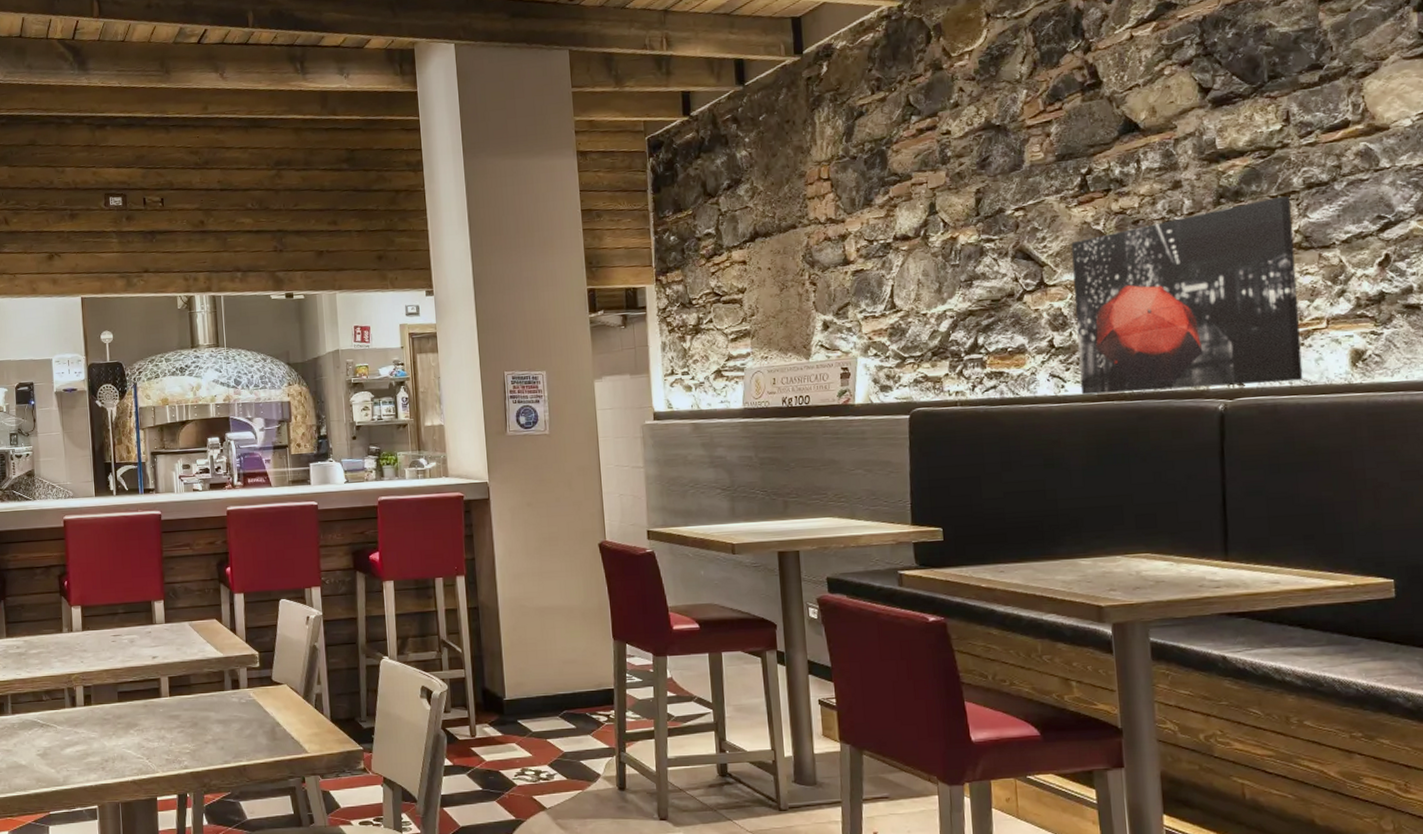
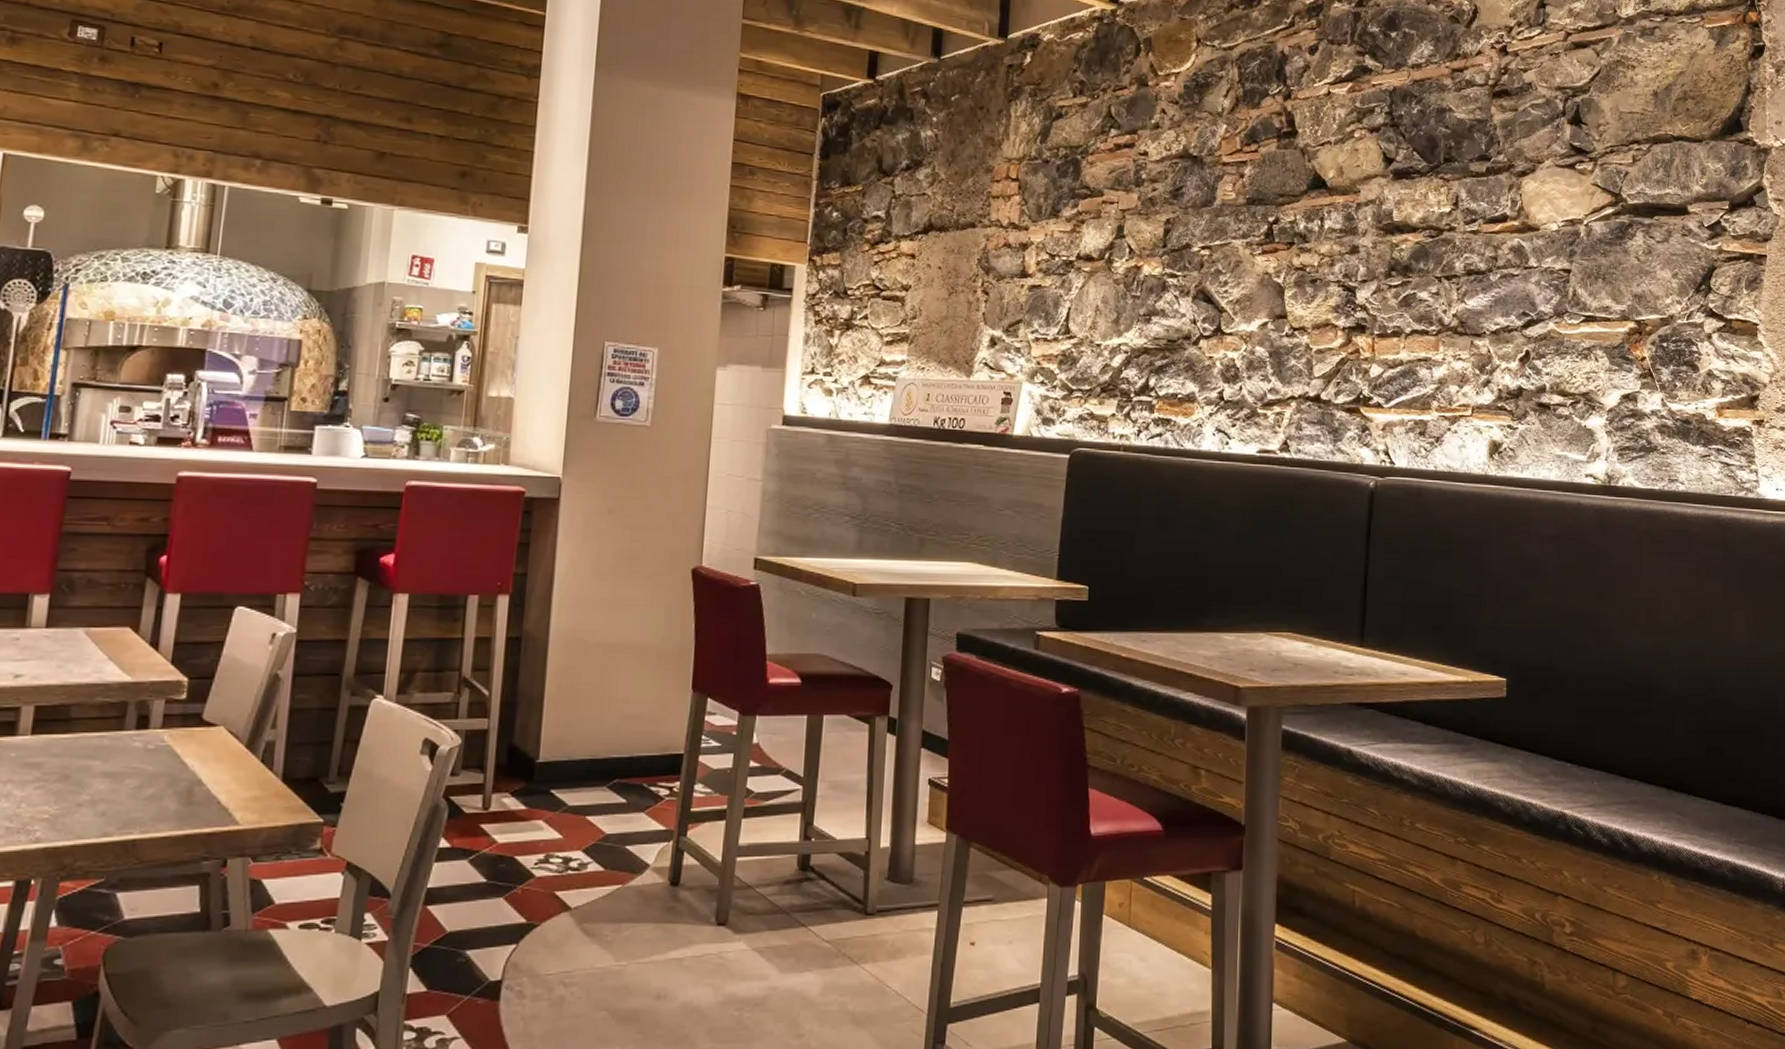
wall art: present [1071,196,1303,395] -> none [1245,278,1452,466]

